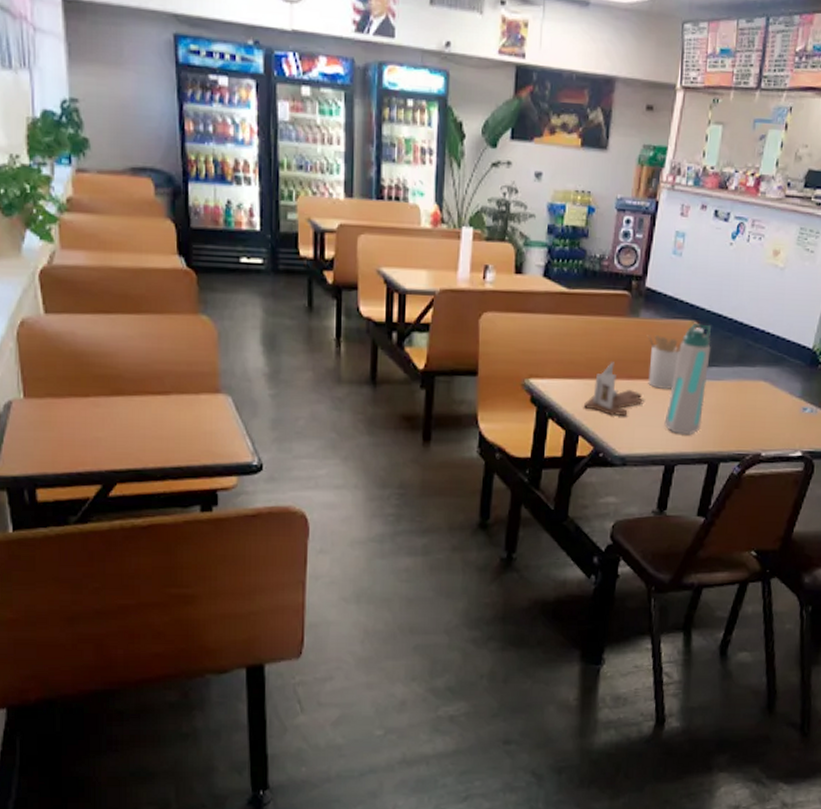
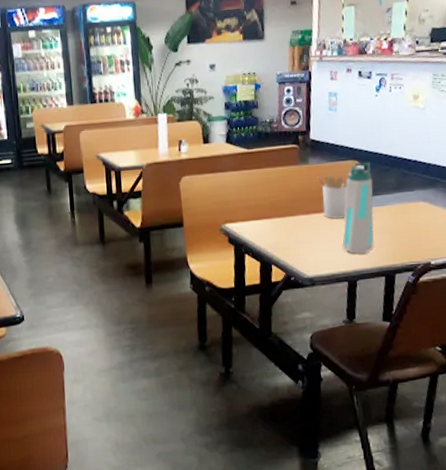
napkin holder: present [583,362,644,416] -> none [272,202,323,245]

